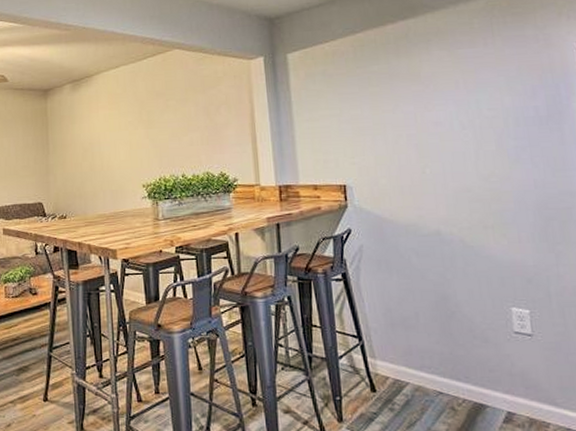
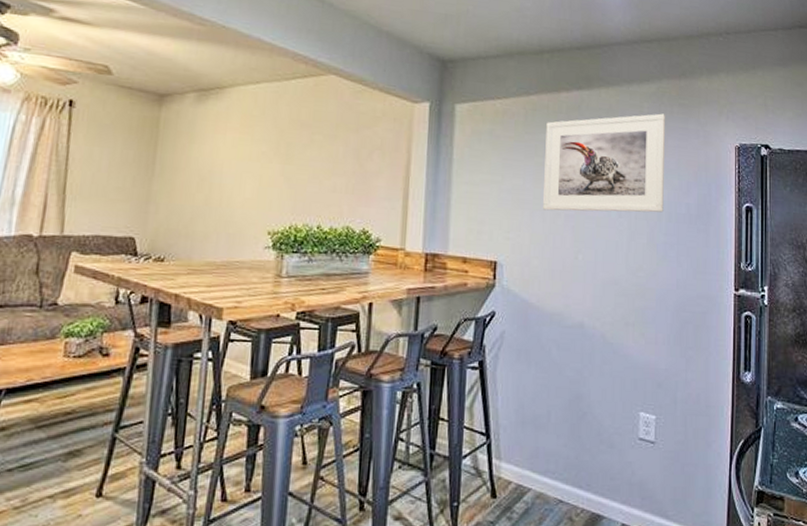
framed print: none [376,25,510,134] -> present [543,113,665,213]

